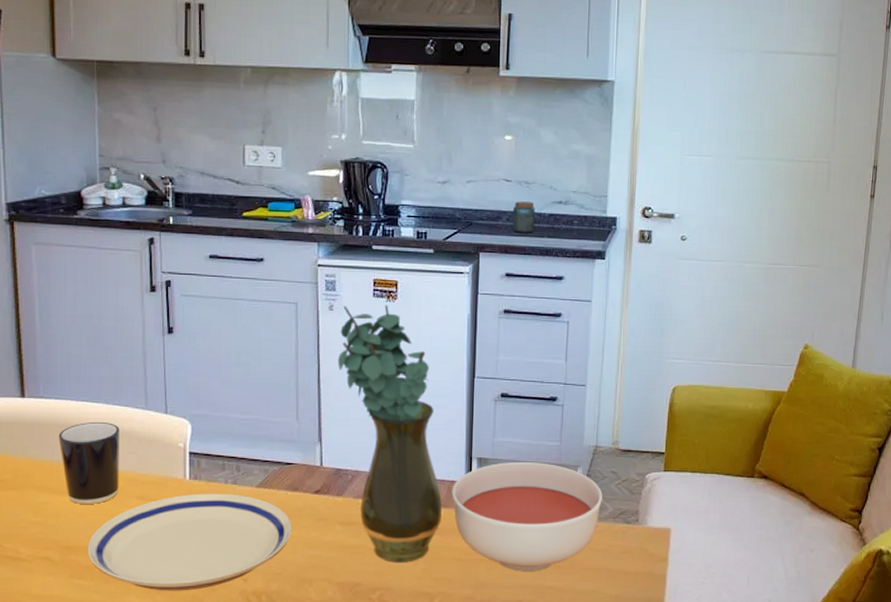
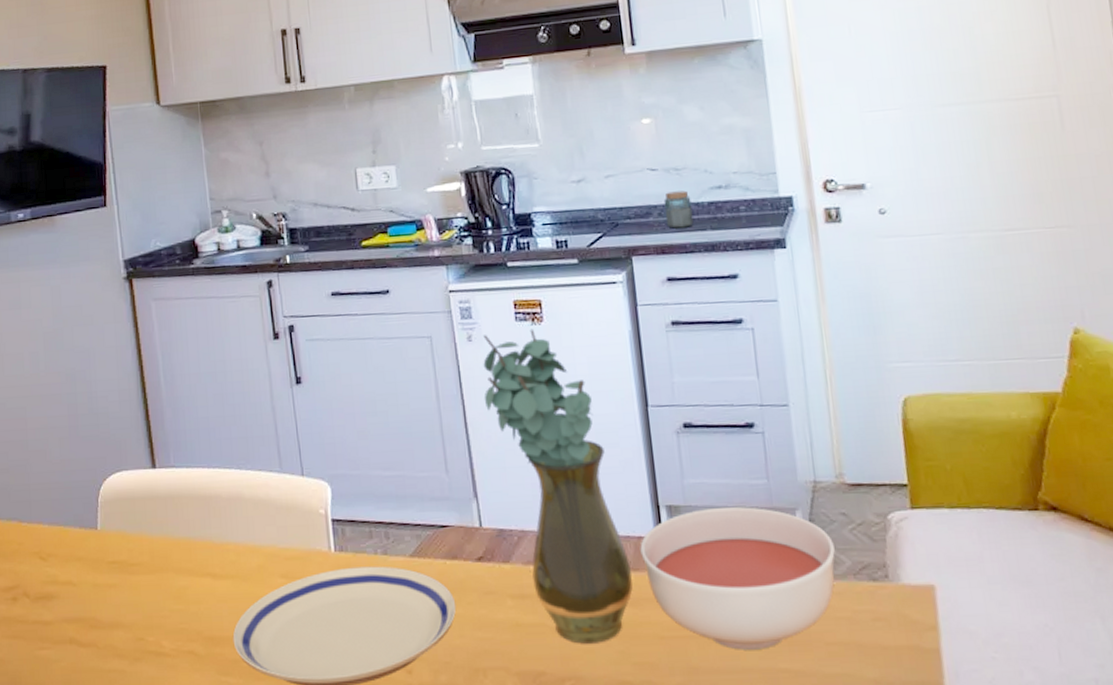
mug: present [58,421,120,504] -> none [193,489,261,587]

